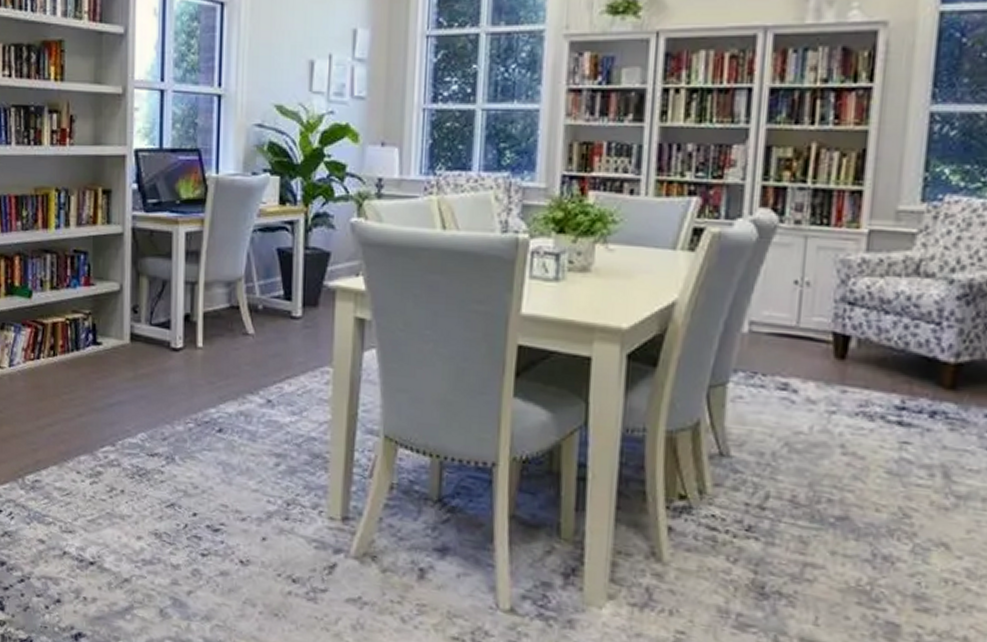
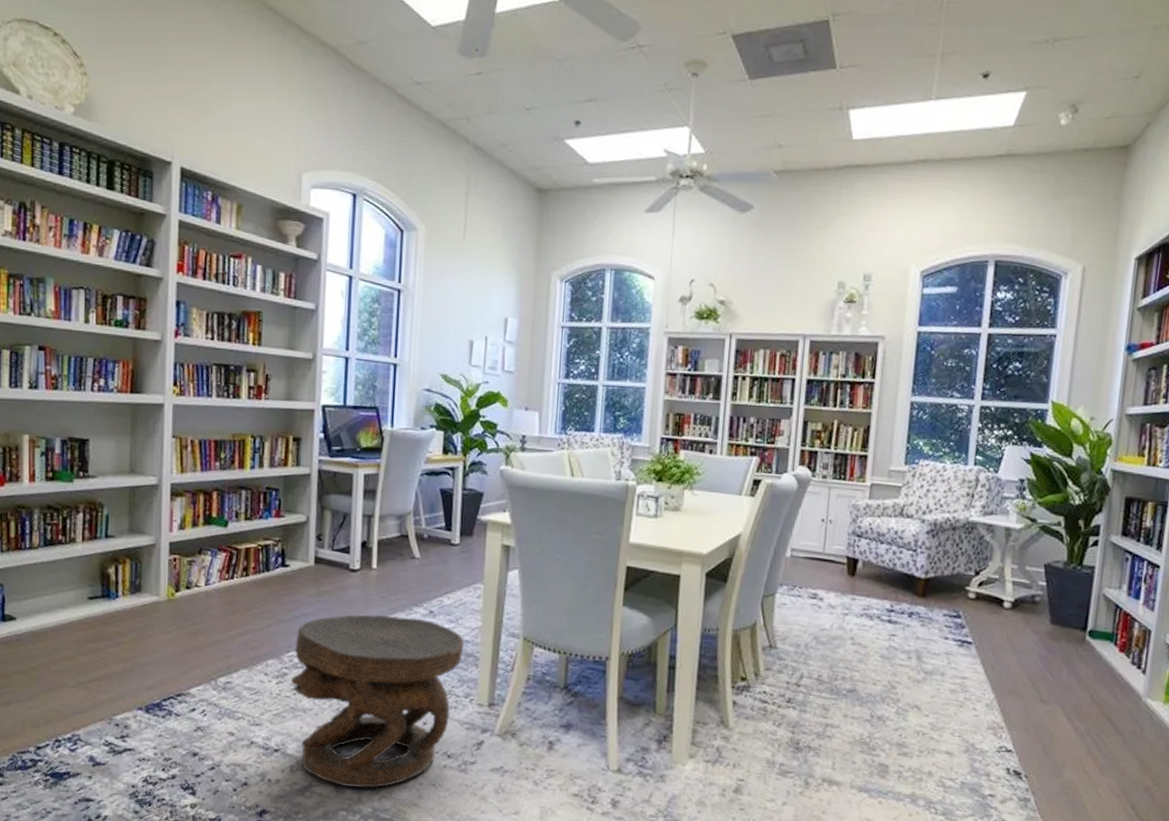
side table: none [106,402,311,615] -> present [290,614,465,789]

